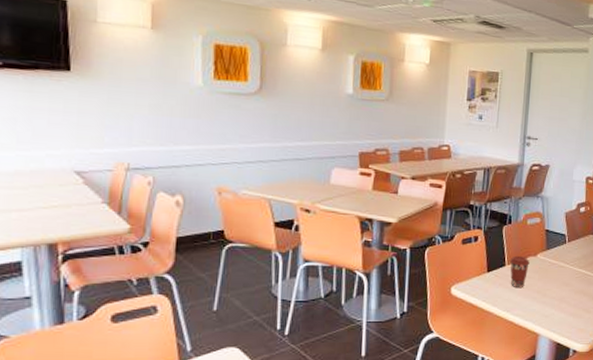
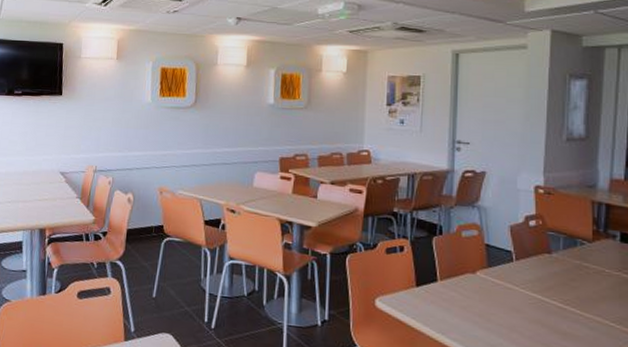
coffee cup: present [510,255,530,289] -> none [443,270,467,309]

